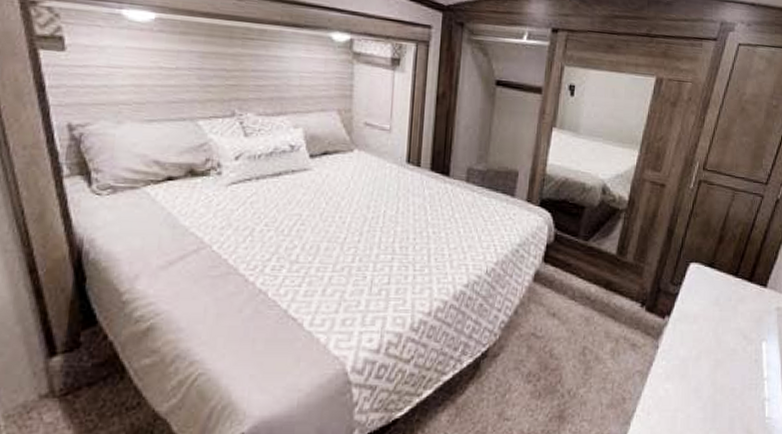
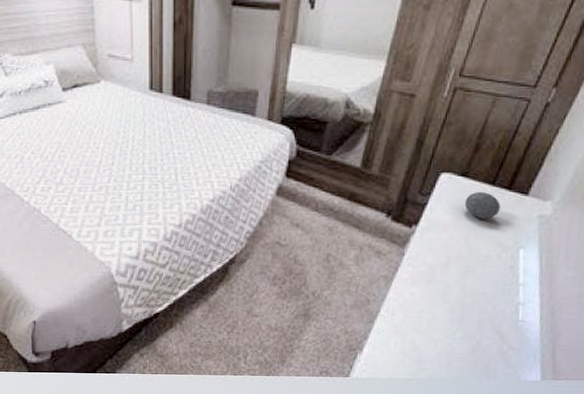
decorative ball: none [712,283,743,311] -> present [464,192,500,219]

